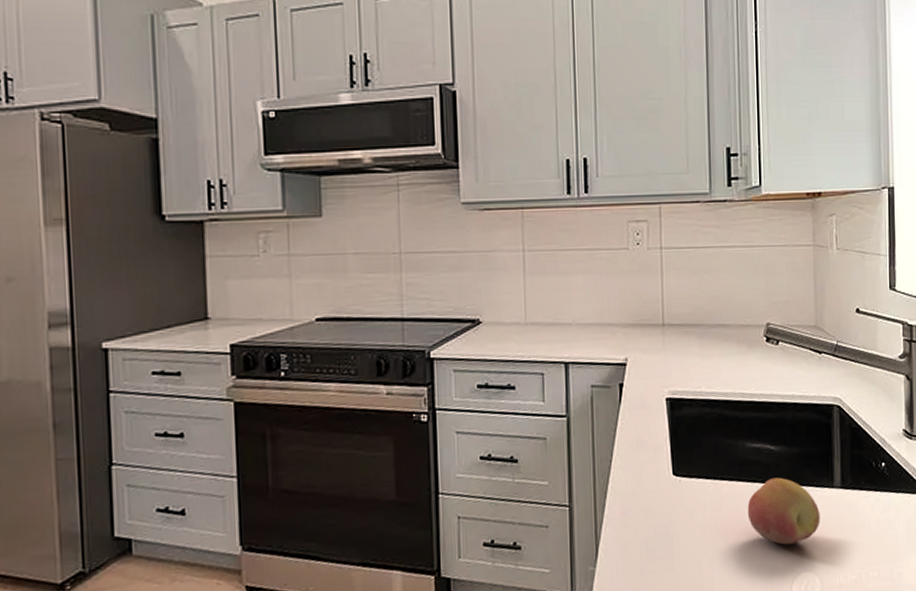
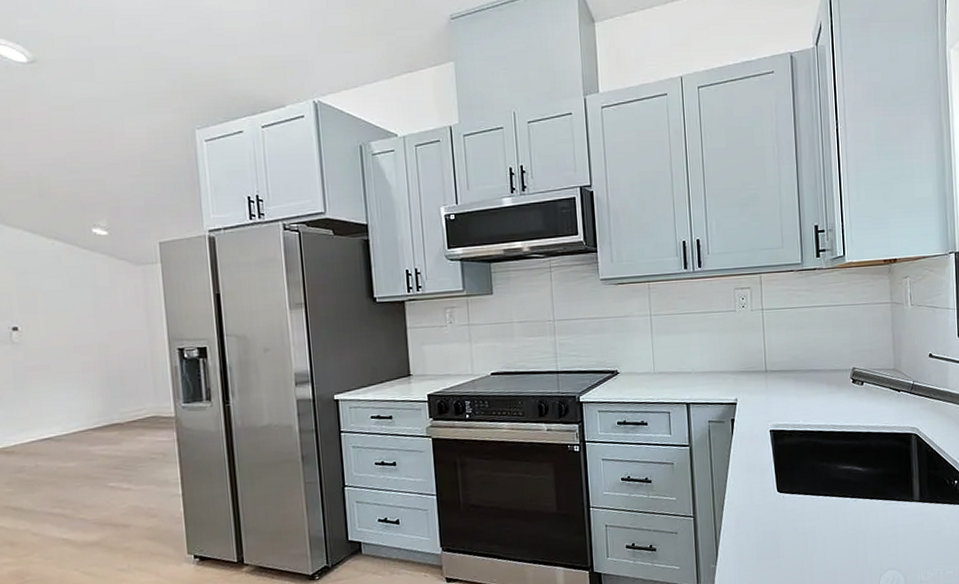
fruit: present [747,477,820,545] -> none [840,493,903,548]

